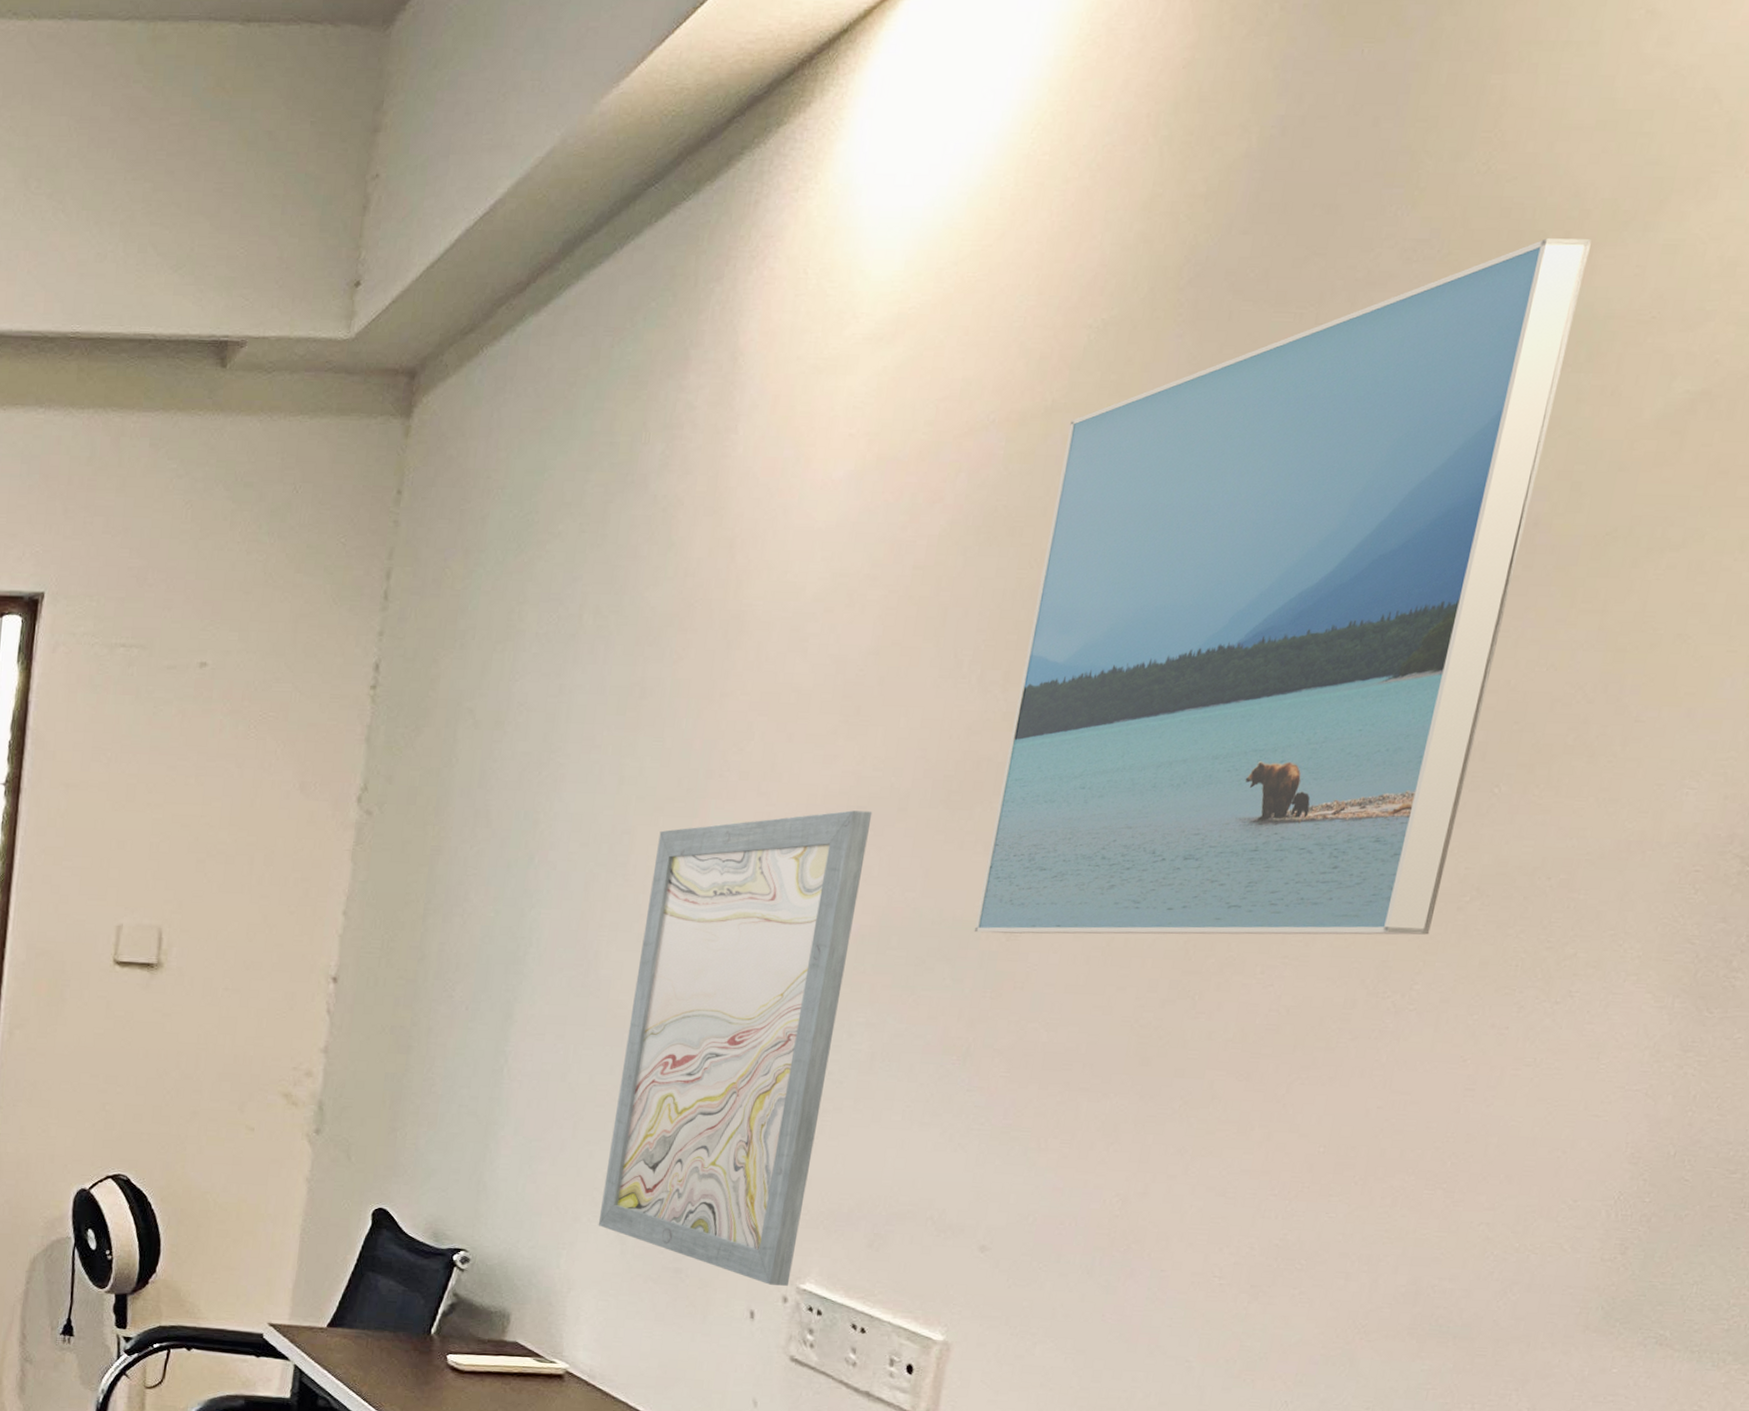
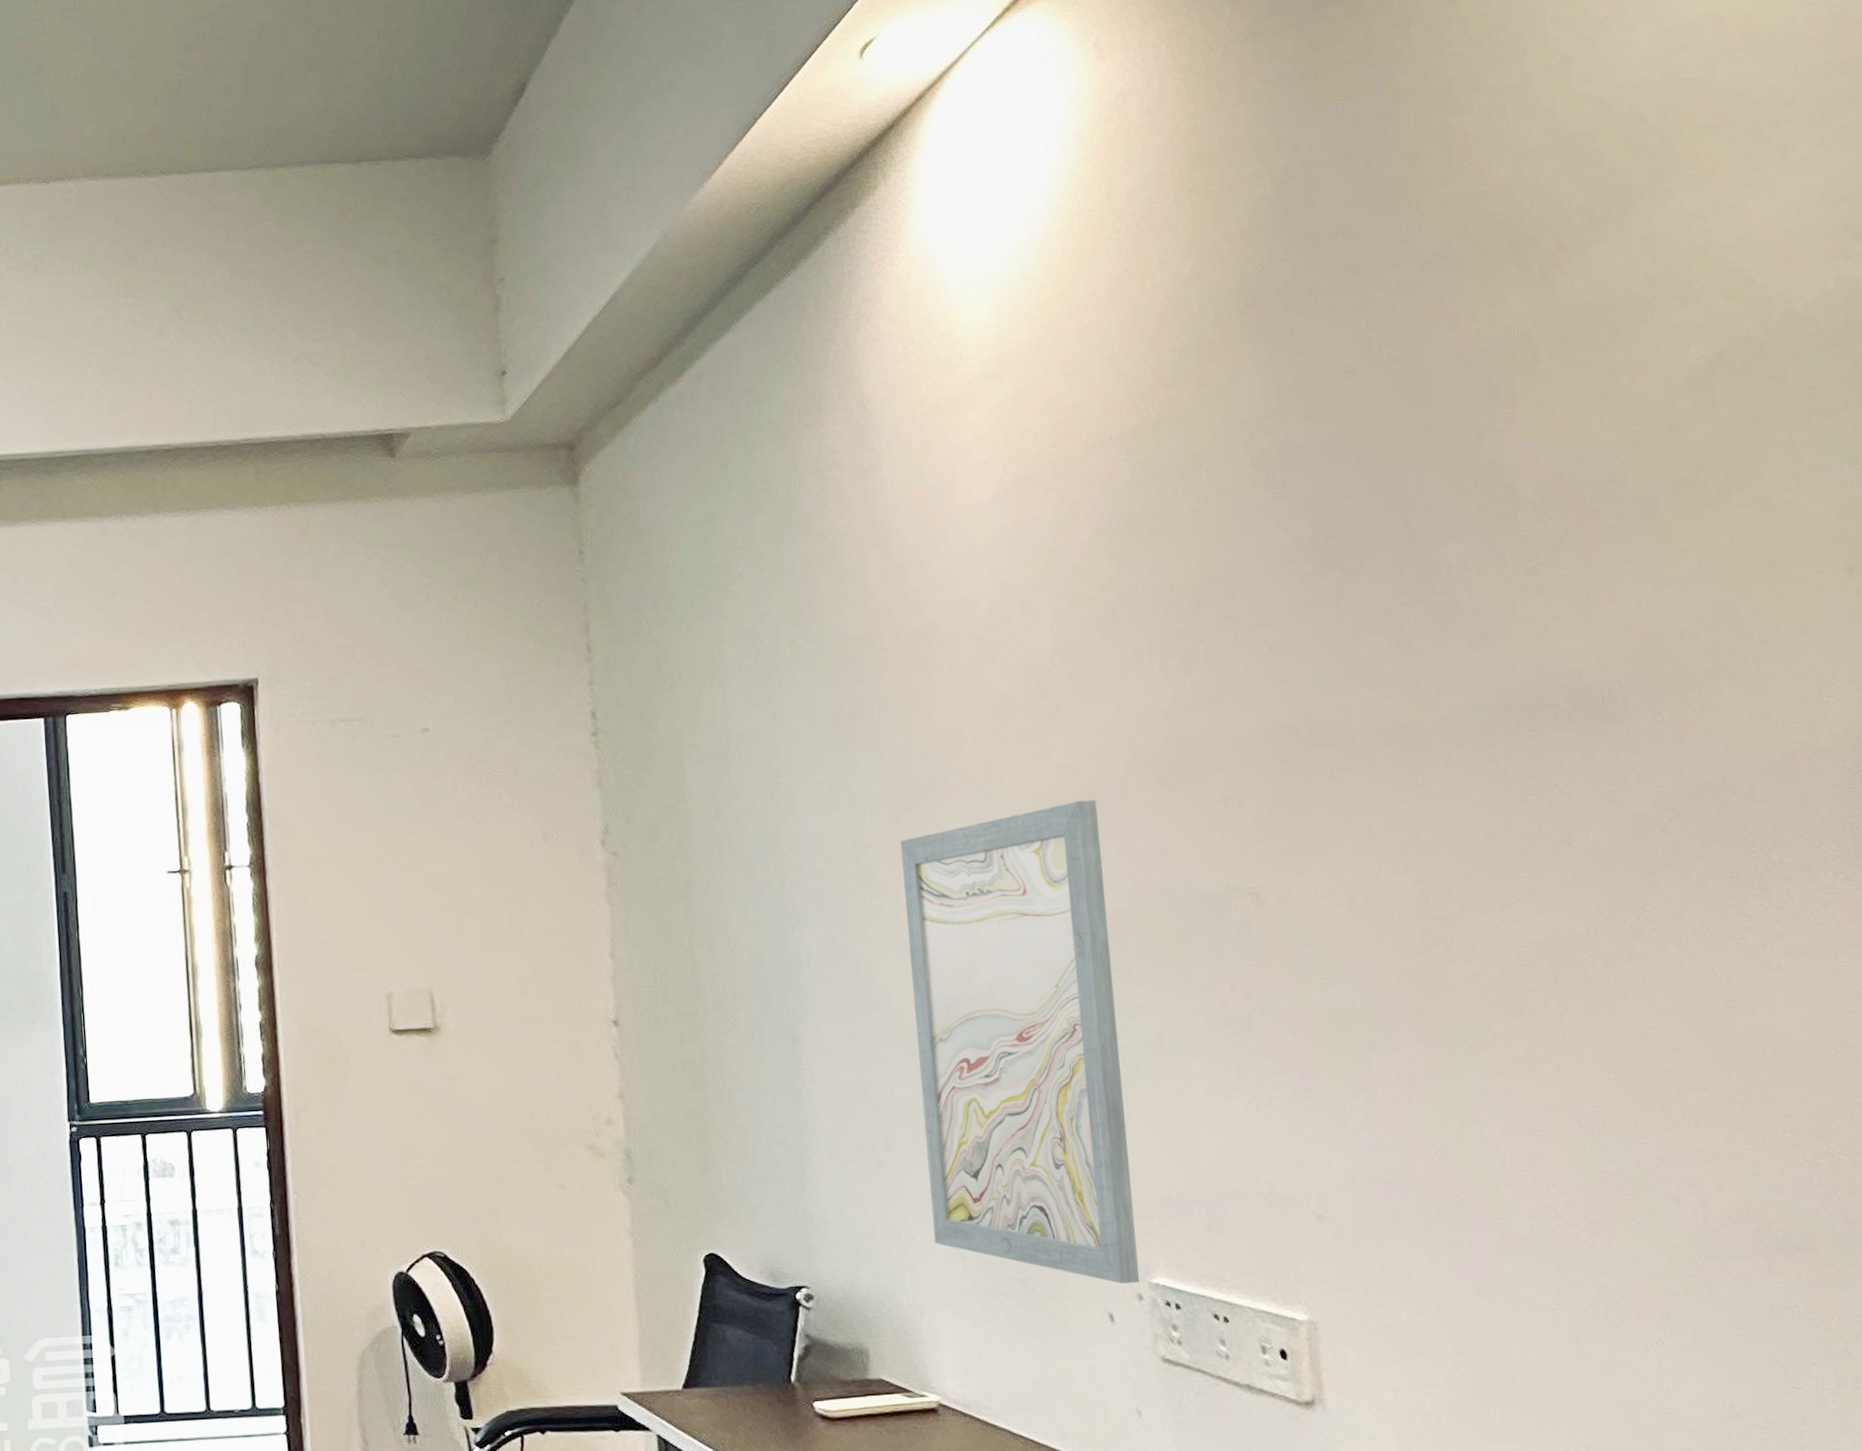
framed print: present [974,238,1592,935] -> none [1179,240,1643,904]

